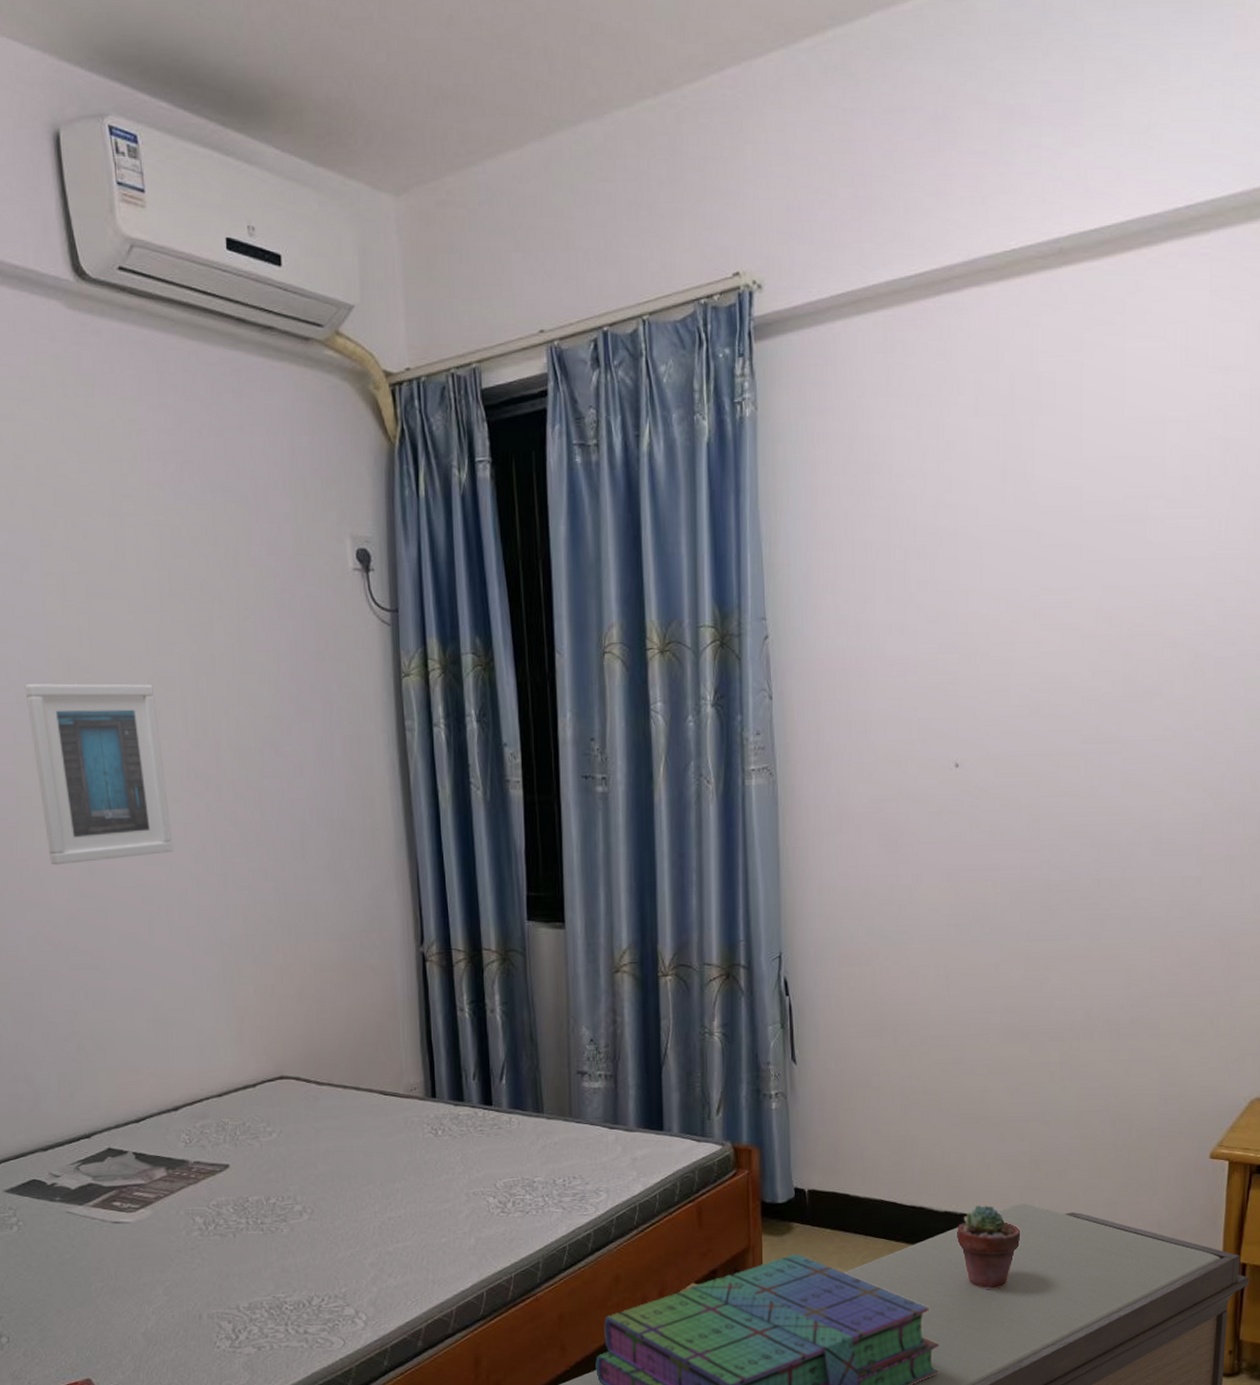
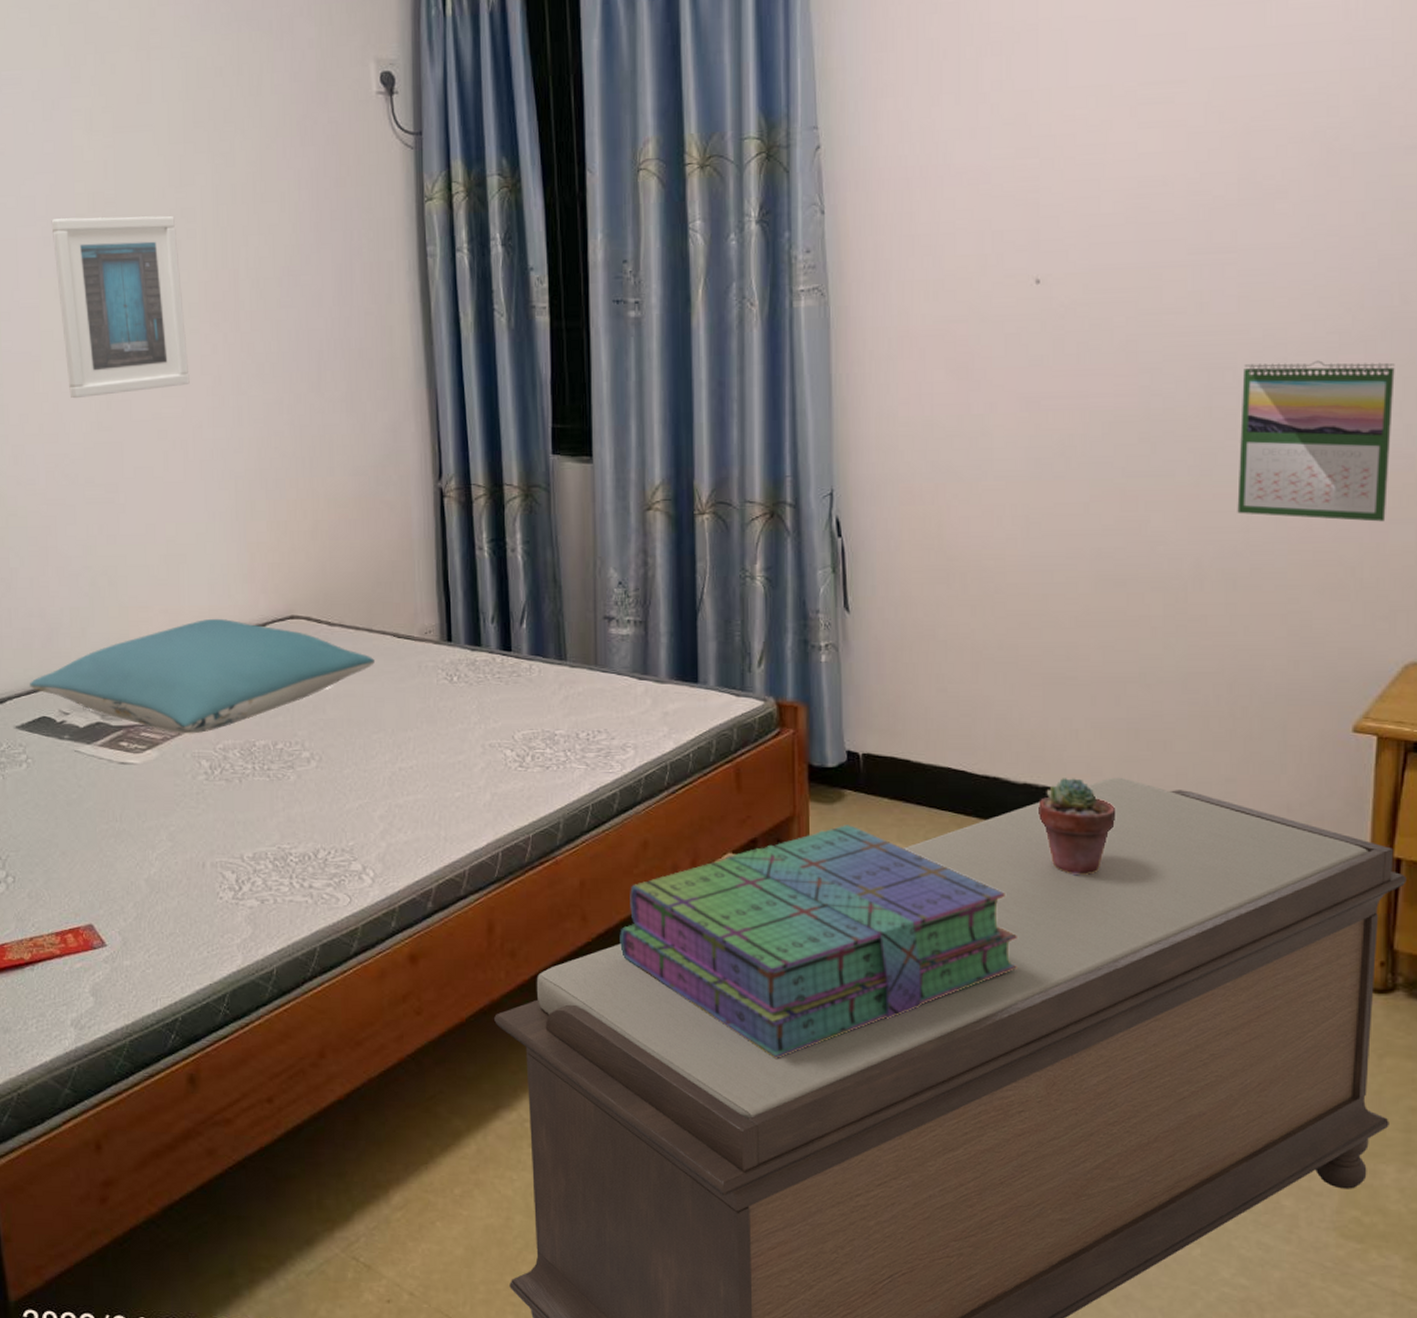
pillow: none [18,1080,363,1192] -> present [30,618,375,734]
calendar: none [1120,839,1246,979] -> present [1237,360,1395,522]

